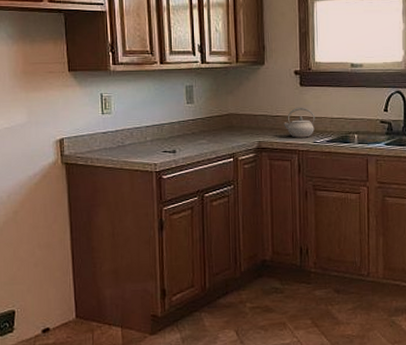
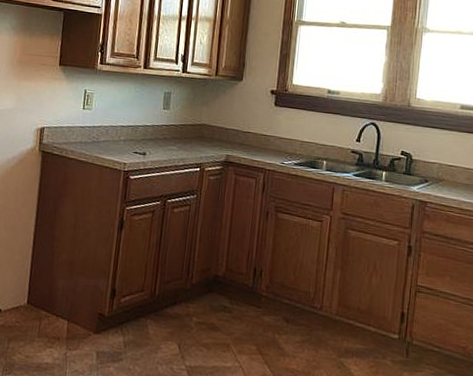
kettle: present [284,107,315,138] -> none [254,126,286,158]

